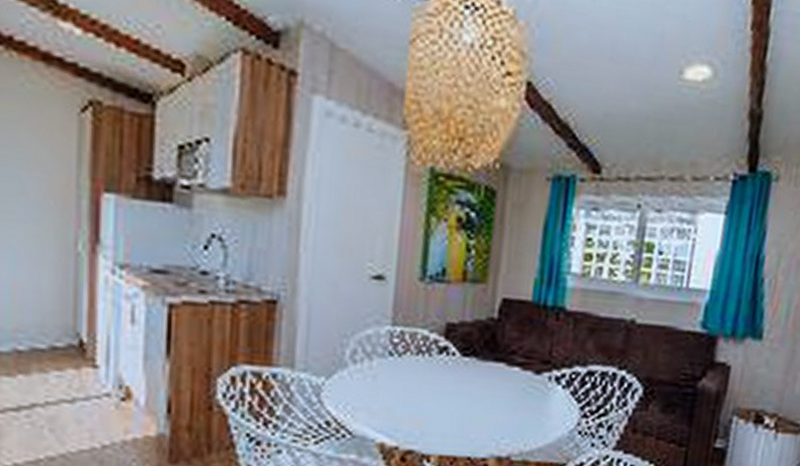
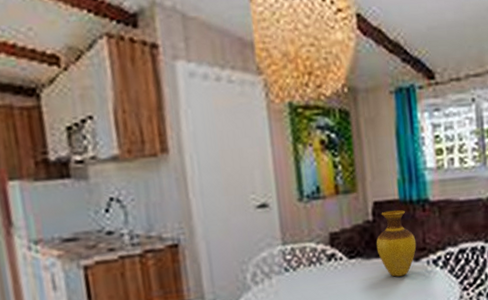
vase: none [495,311,542,387] -> present [376,210,417,277]

